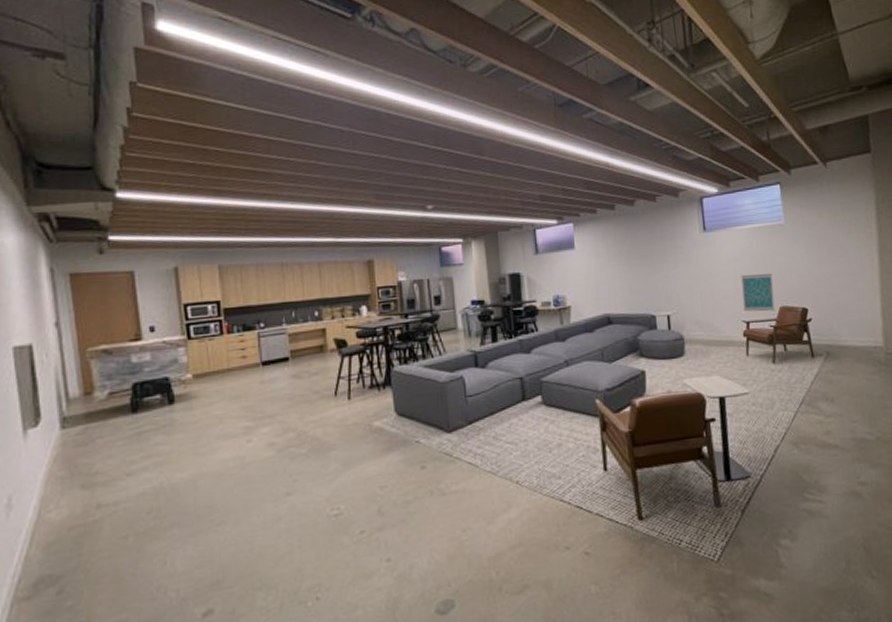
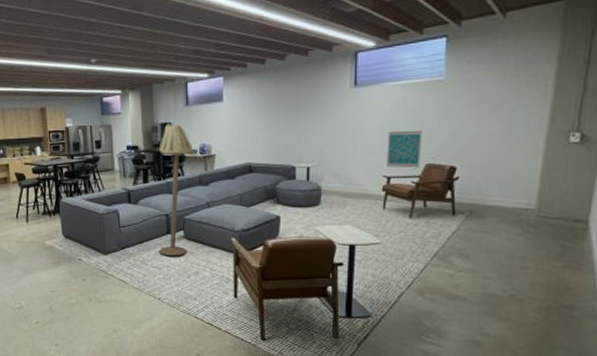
floor lamp: none [508,273,546,428] -> present [159,122,193,256]

